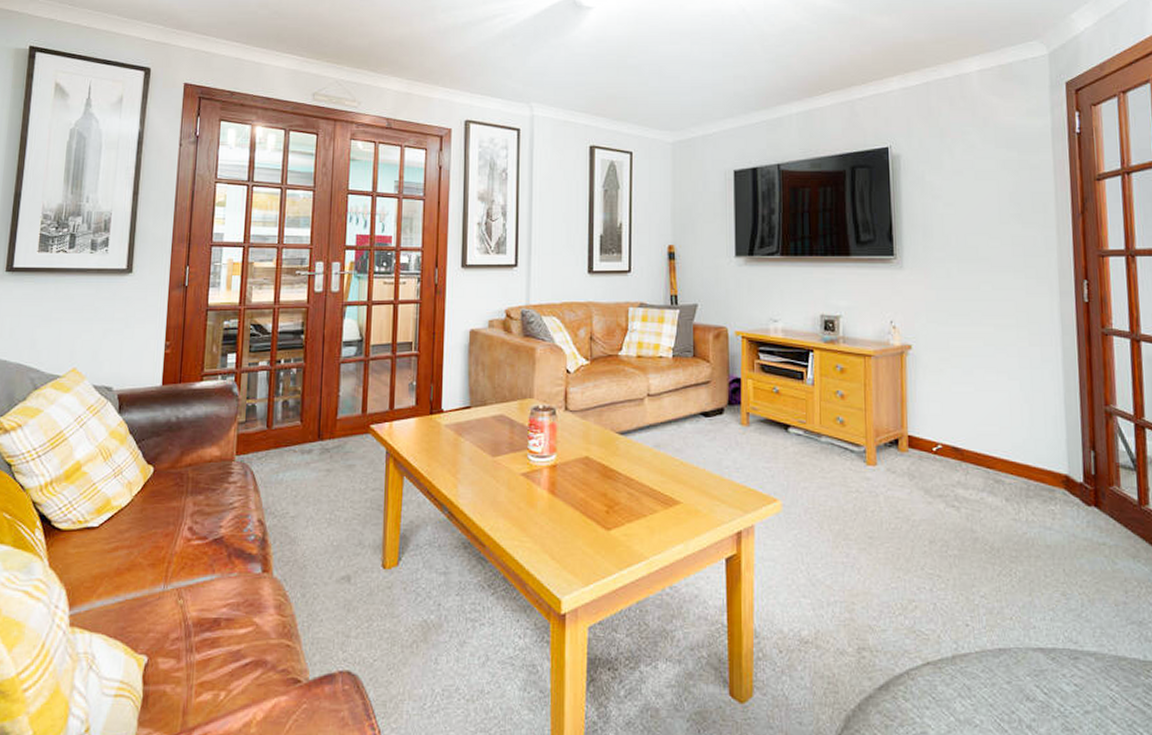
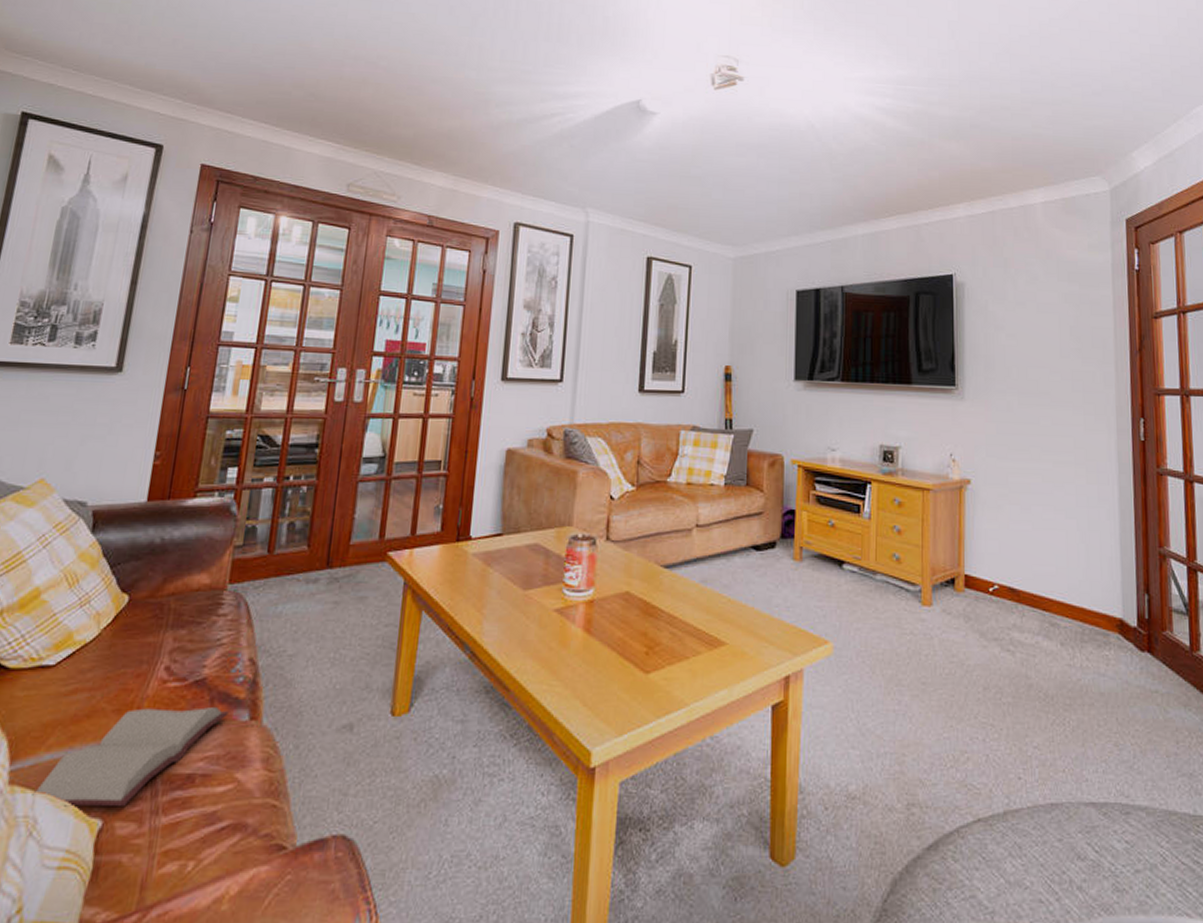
hardback book: none [89,560,244,645] -> present [32,706,229,807]

